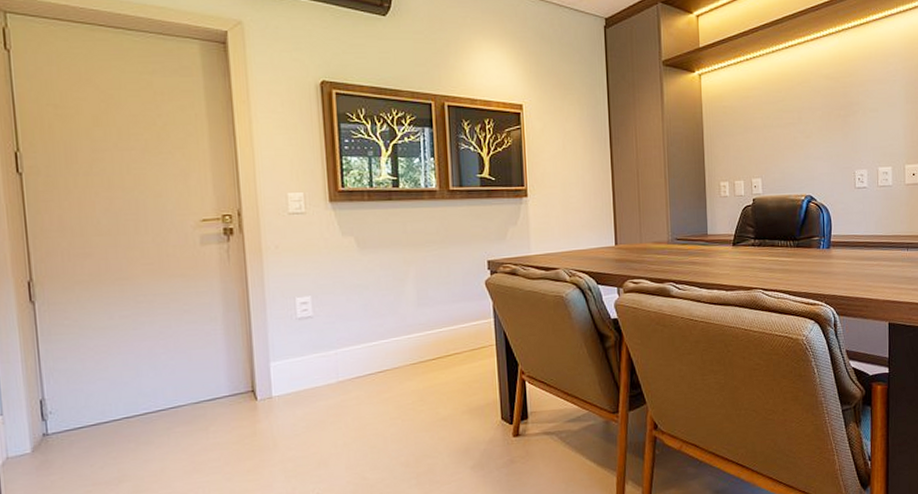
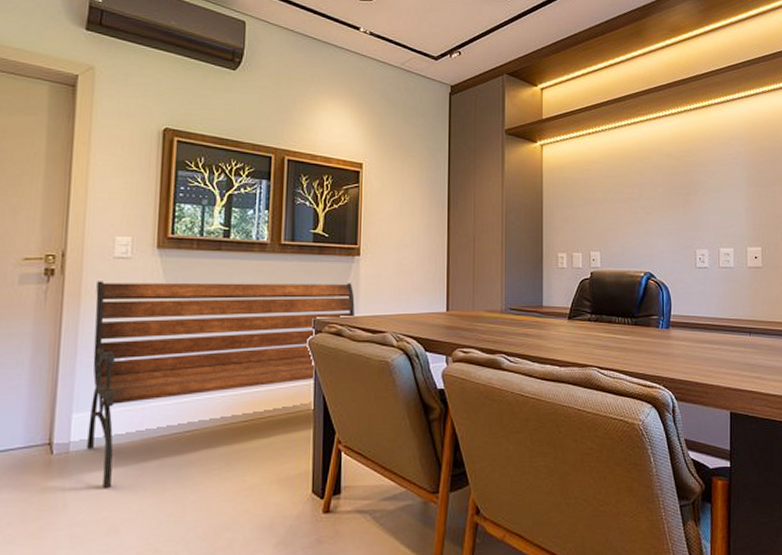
bench: none [276,224,527,427] -> present [87,281,355,488]

